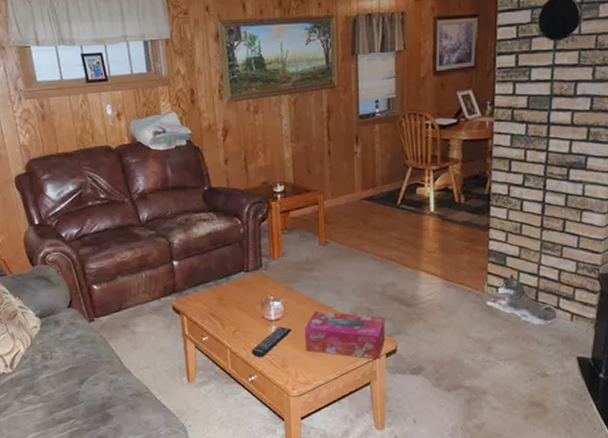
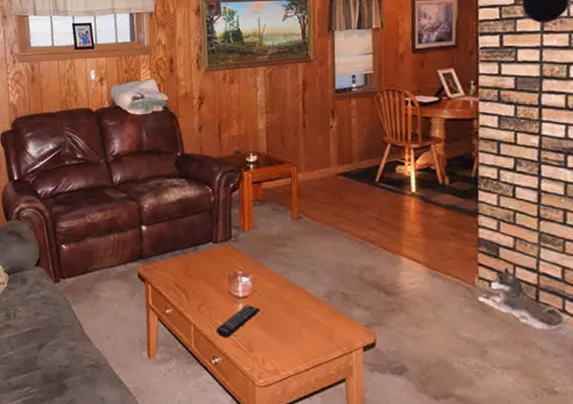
tissue box: present [304,310,386,360] -> none [273,290,363,354]

